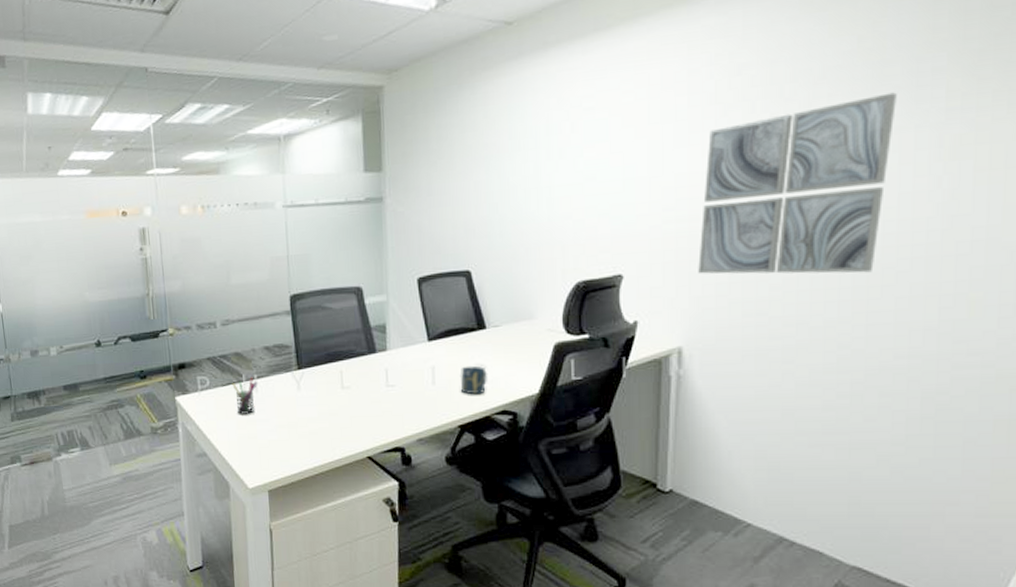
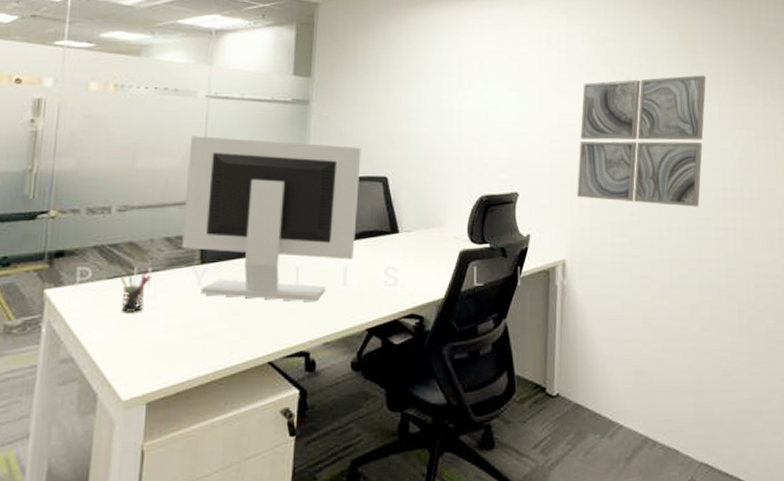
computer monitor: none [274,241,442,402] -> present [182,136,361,303]
cup: present [459,365,488,394] -> none [370,268,398,296]

